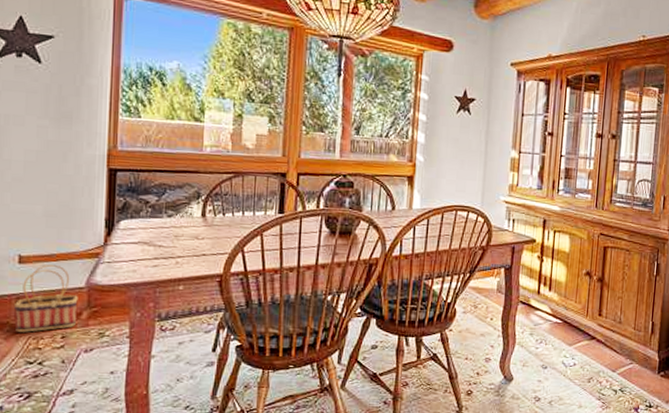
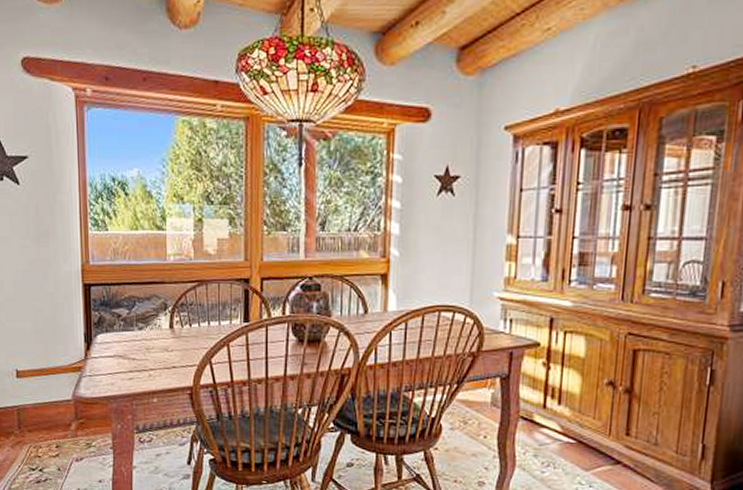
basket: present [15,264,78,332] -> none [17,378,67,441]

